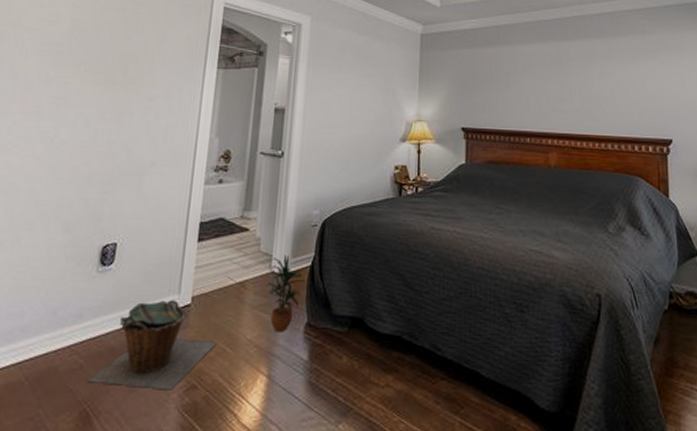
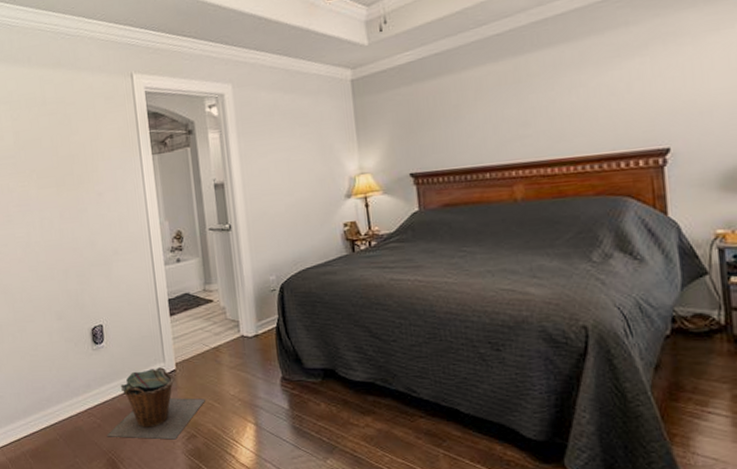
potted plant: present [266,255,306,333] -> none [238,320,274,387]

